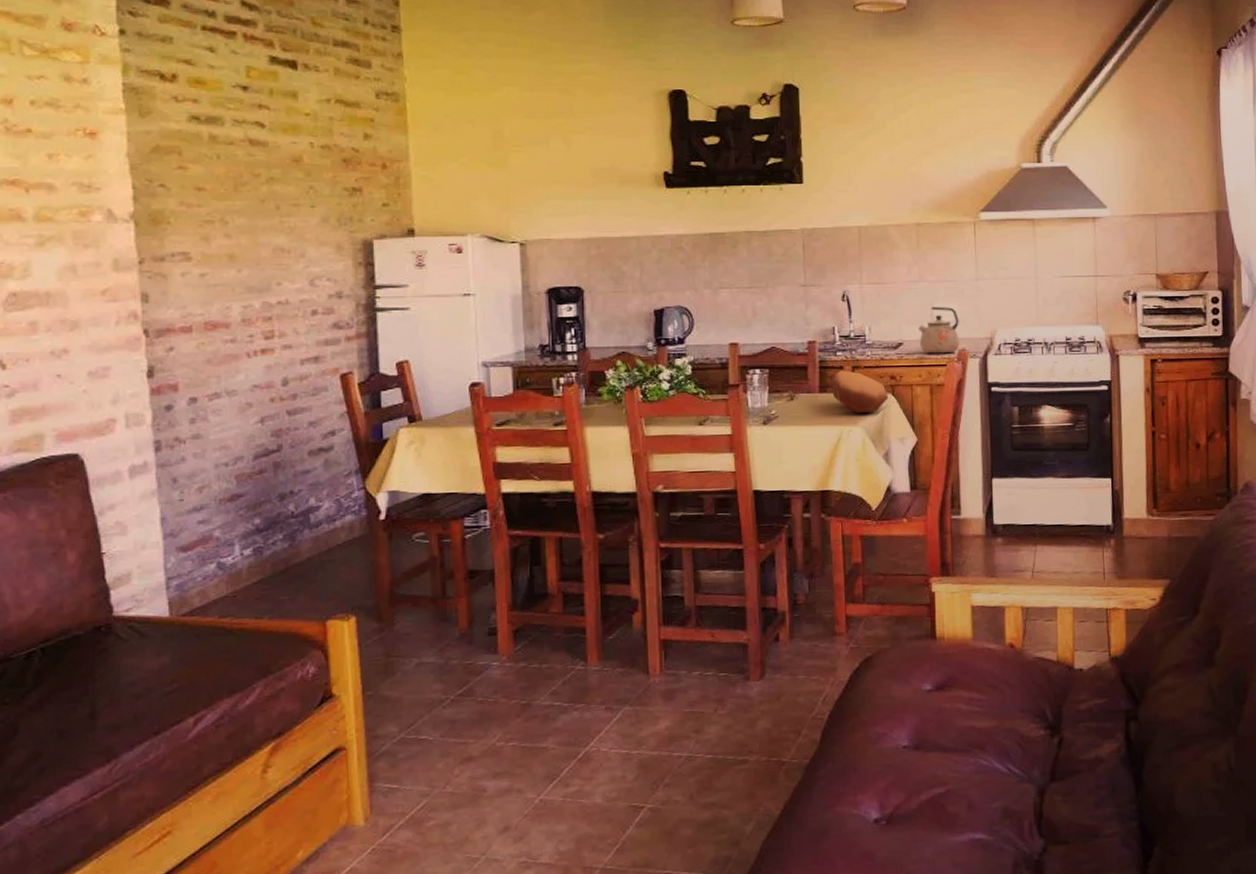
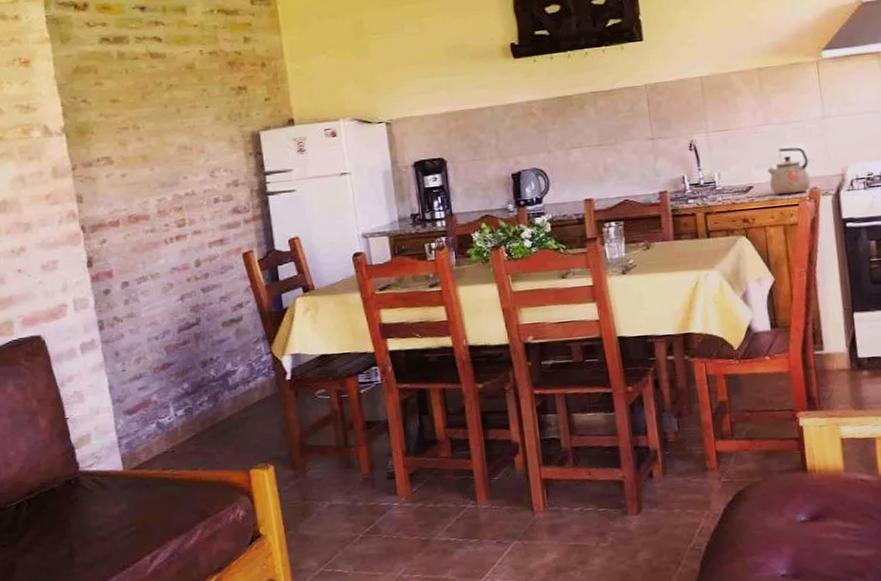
bread loaf: present [831,370,889,414] -> none [684,216,743,258]

